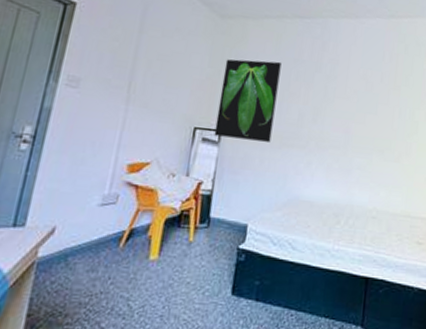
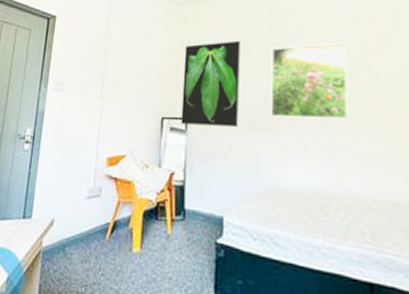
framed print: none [301,73,373,143] -> present [270,42,348,120]

